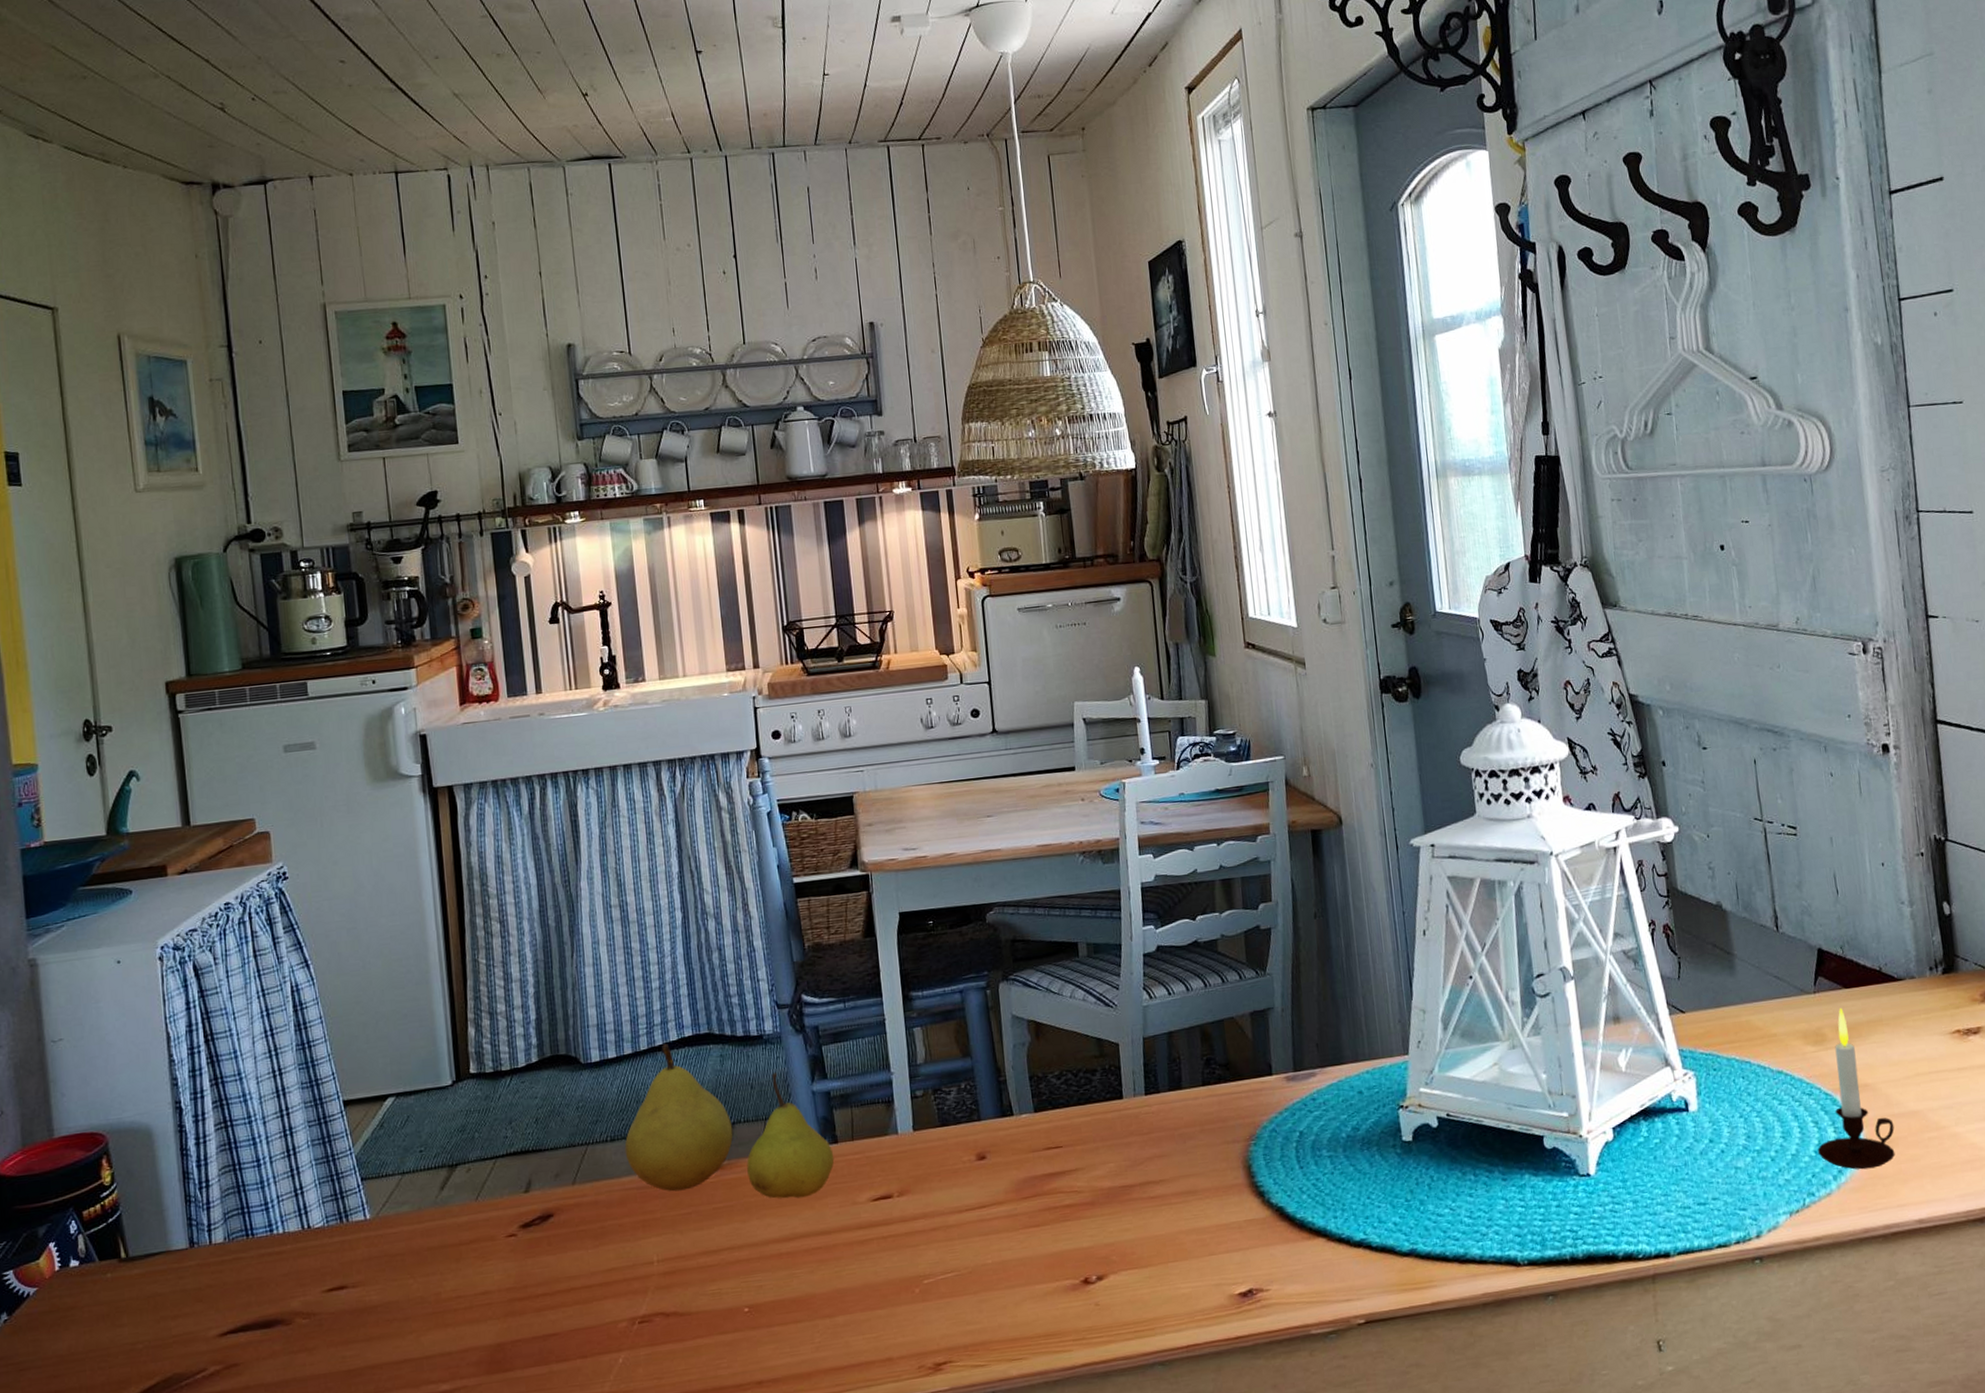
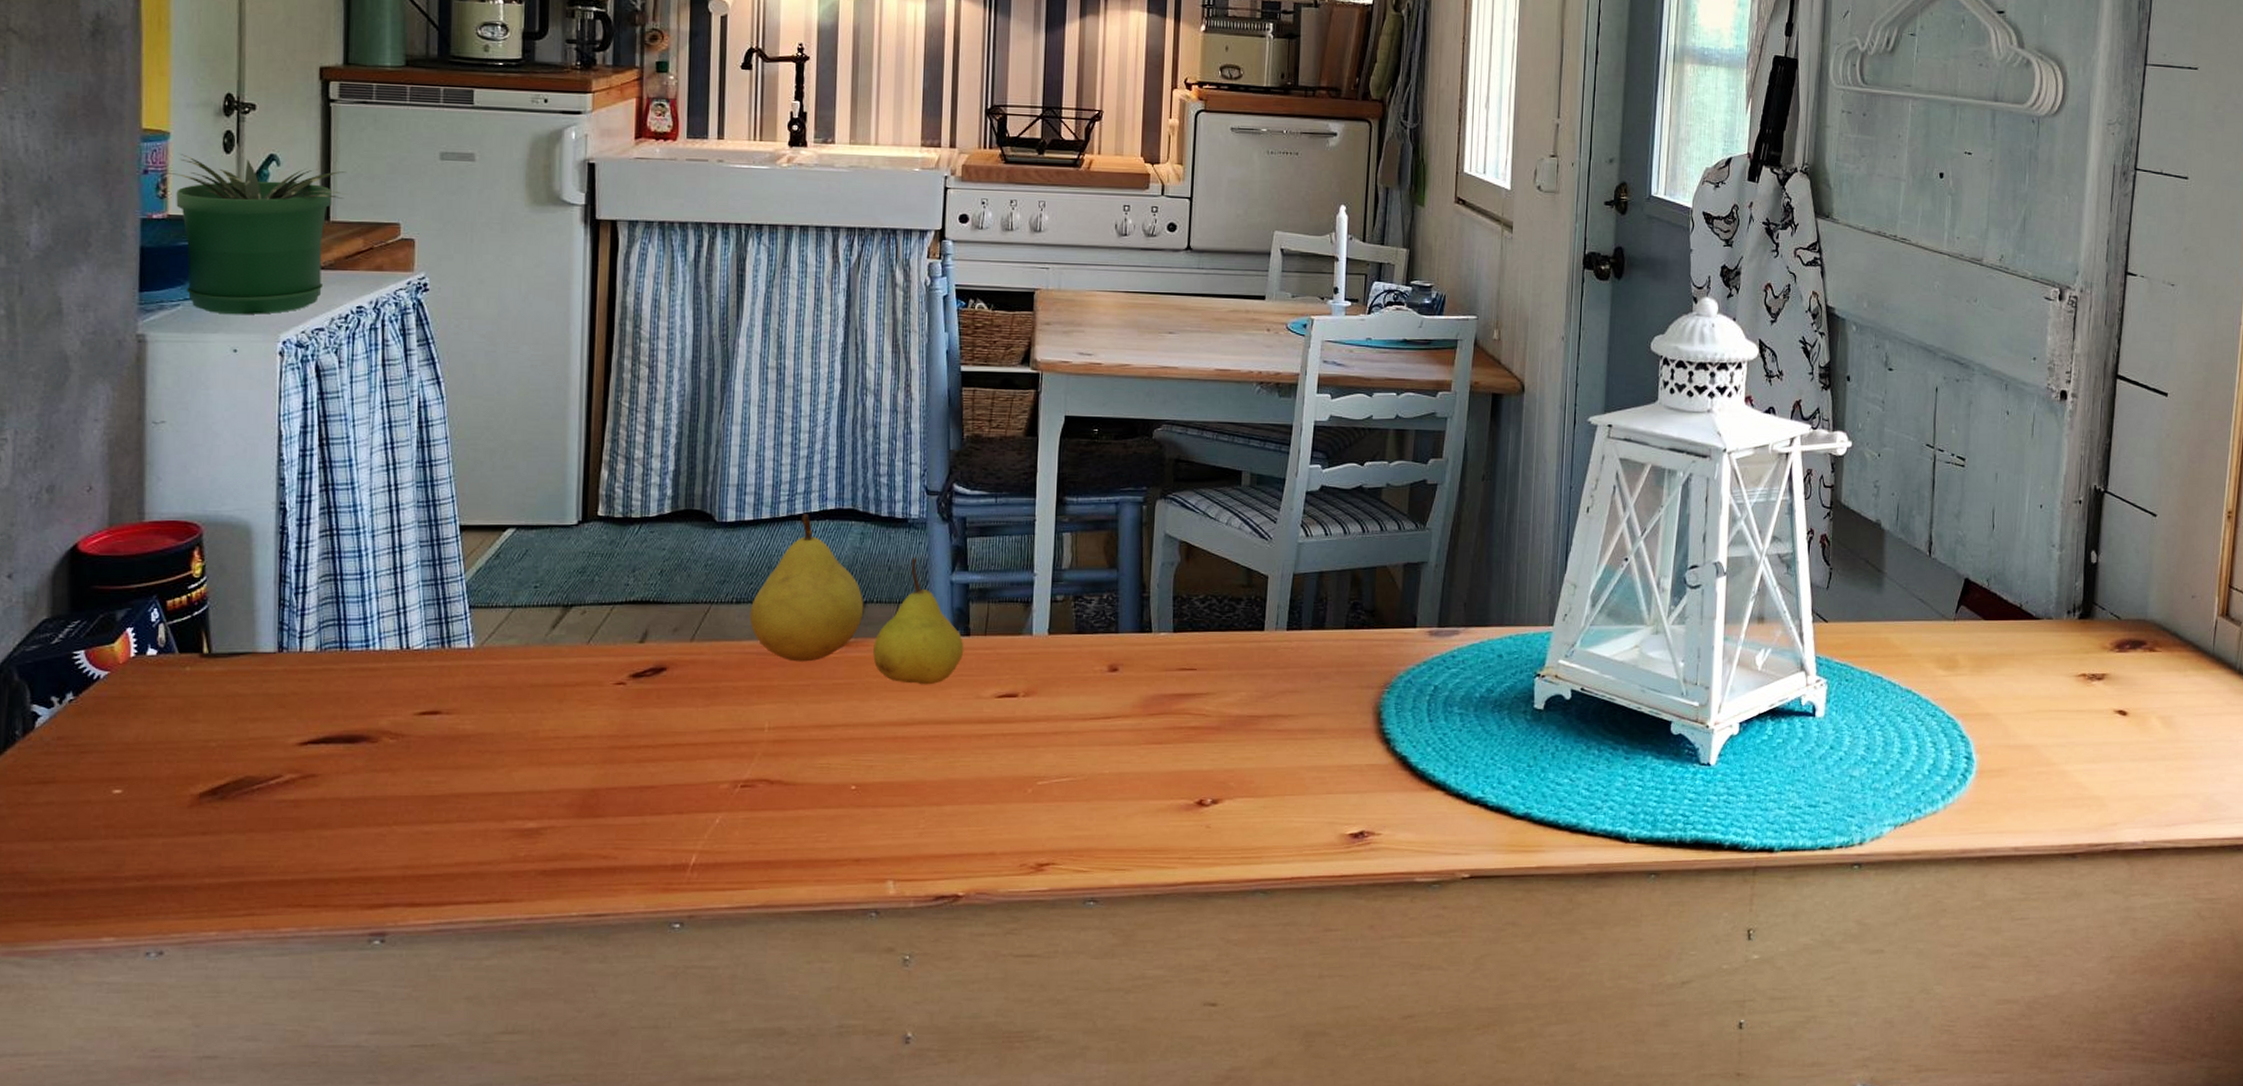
planter: none [39,777,204,929] -> present [166,154,348,315]
candle: present [1817,1007,1895,1170] -> none [1931,637,2008,794]

